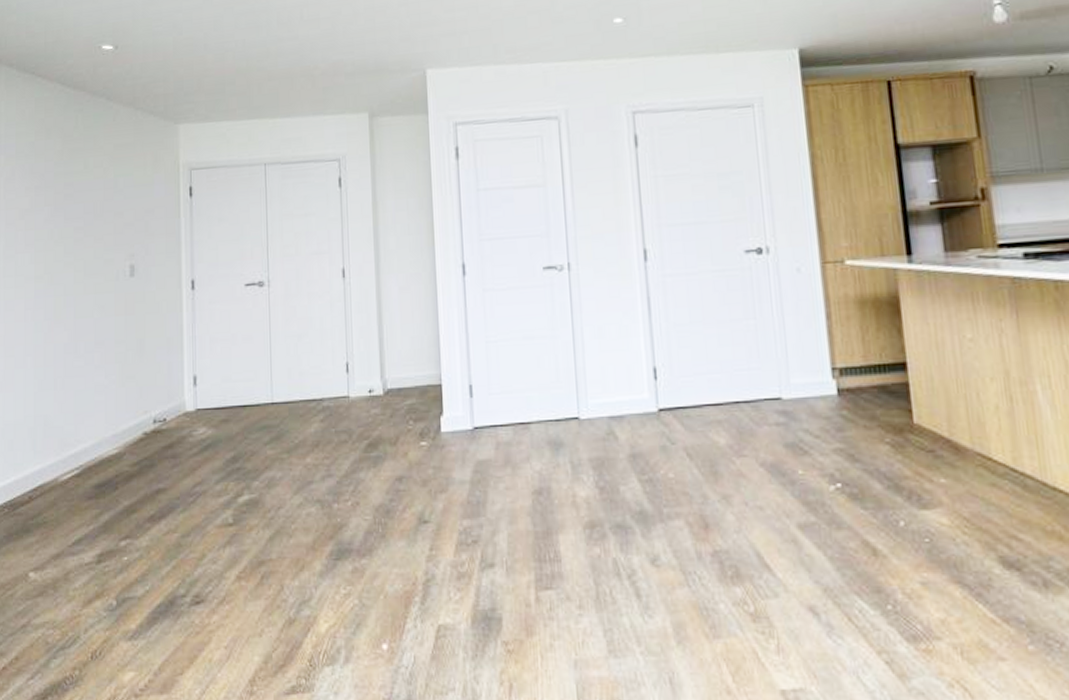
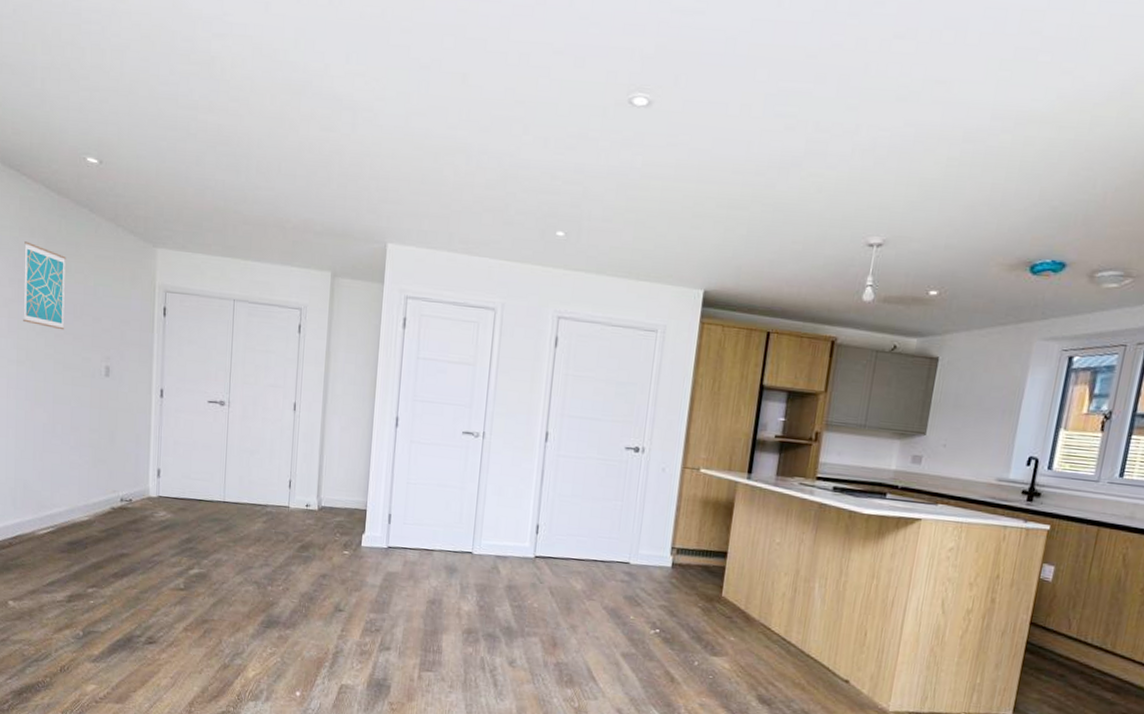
wall art: none [40,144,85,234] -> present [23,241,67,330]

